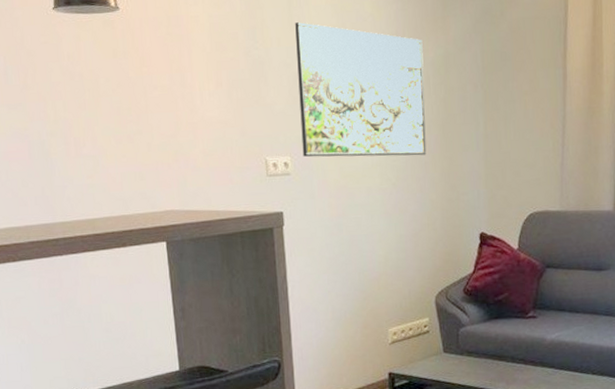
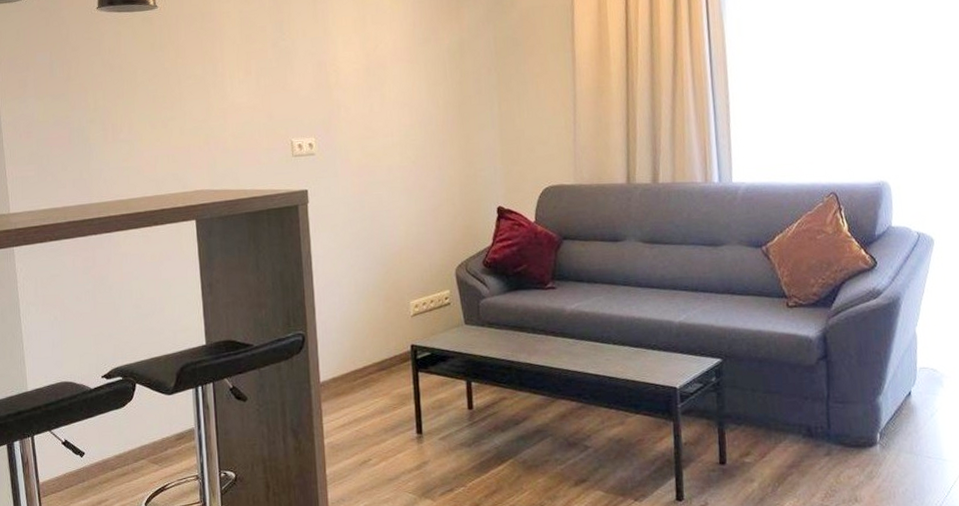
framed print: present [295,22,427,157] -> none [319,15,444,138]

